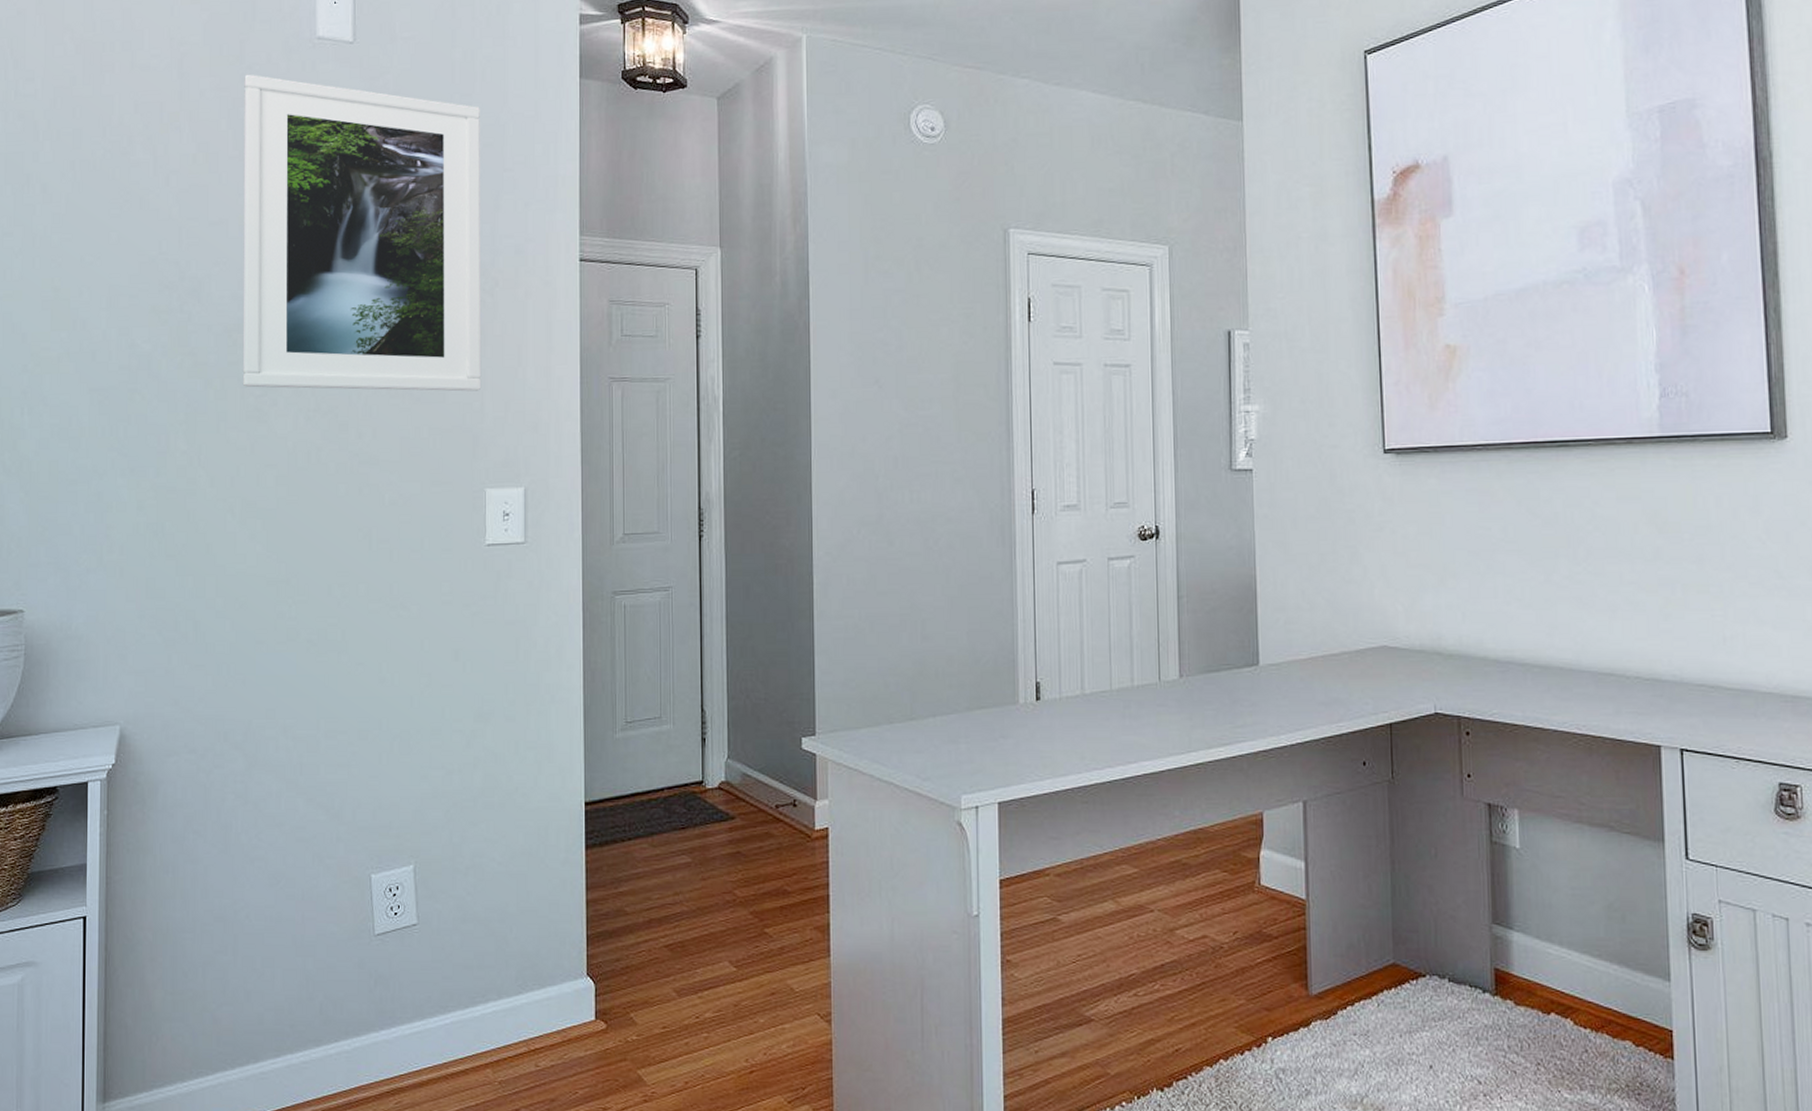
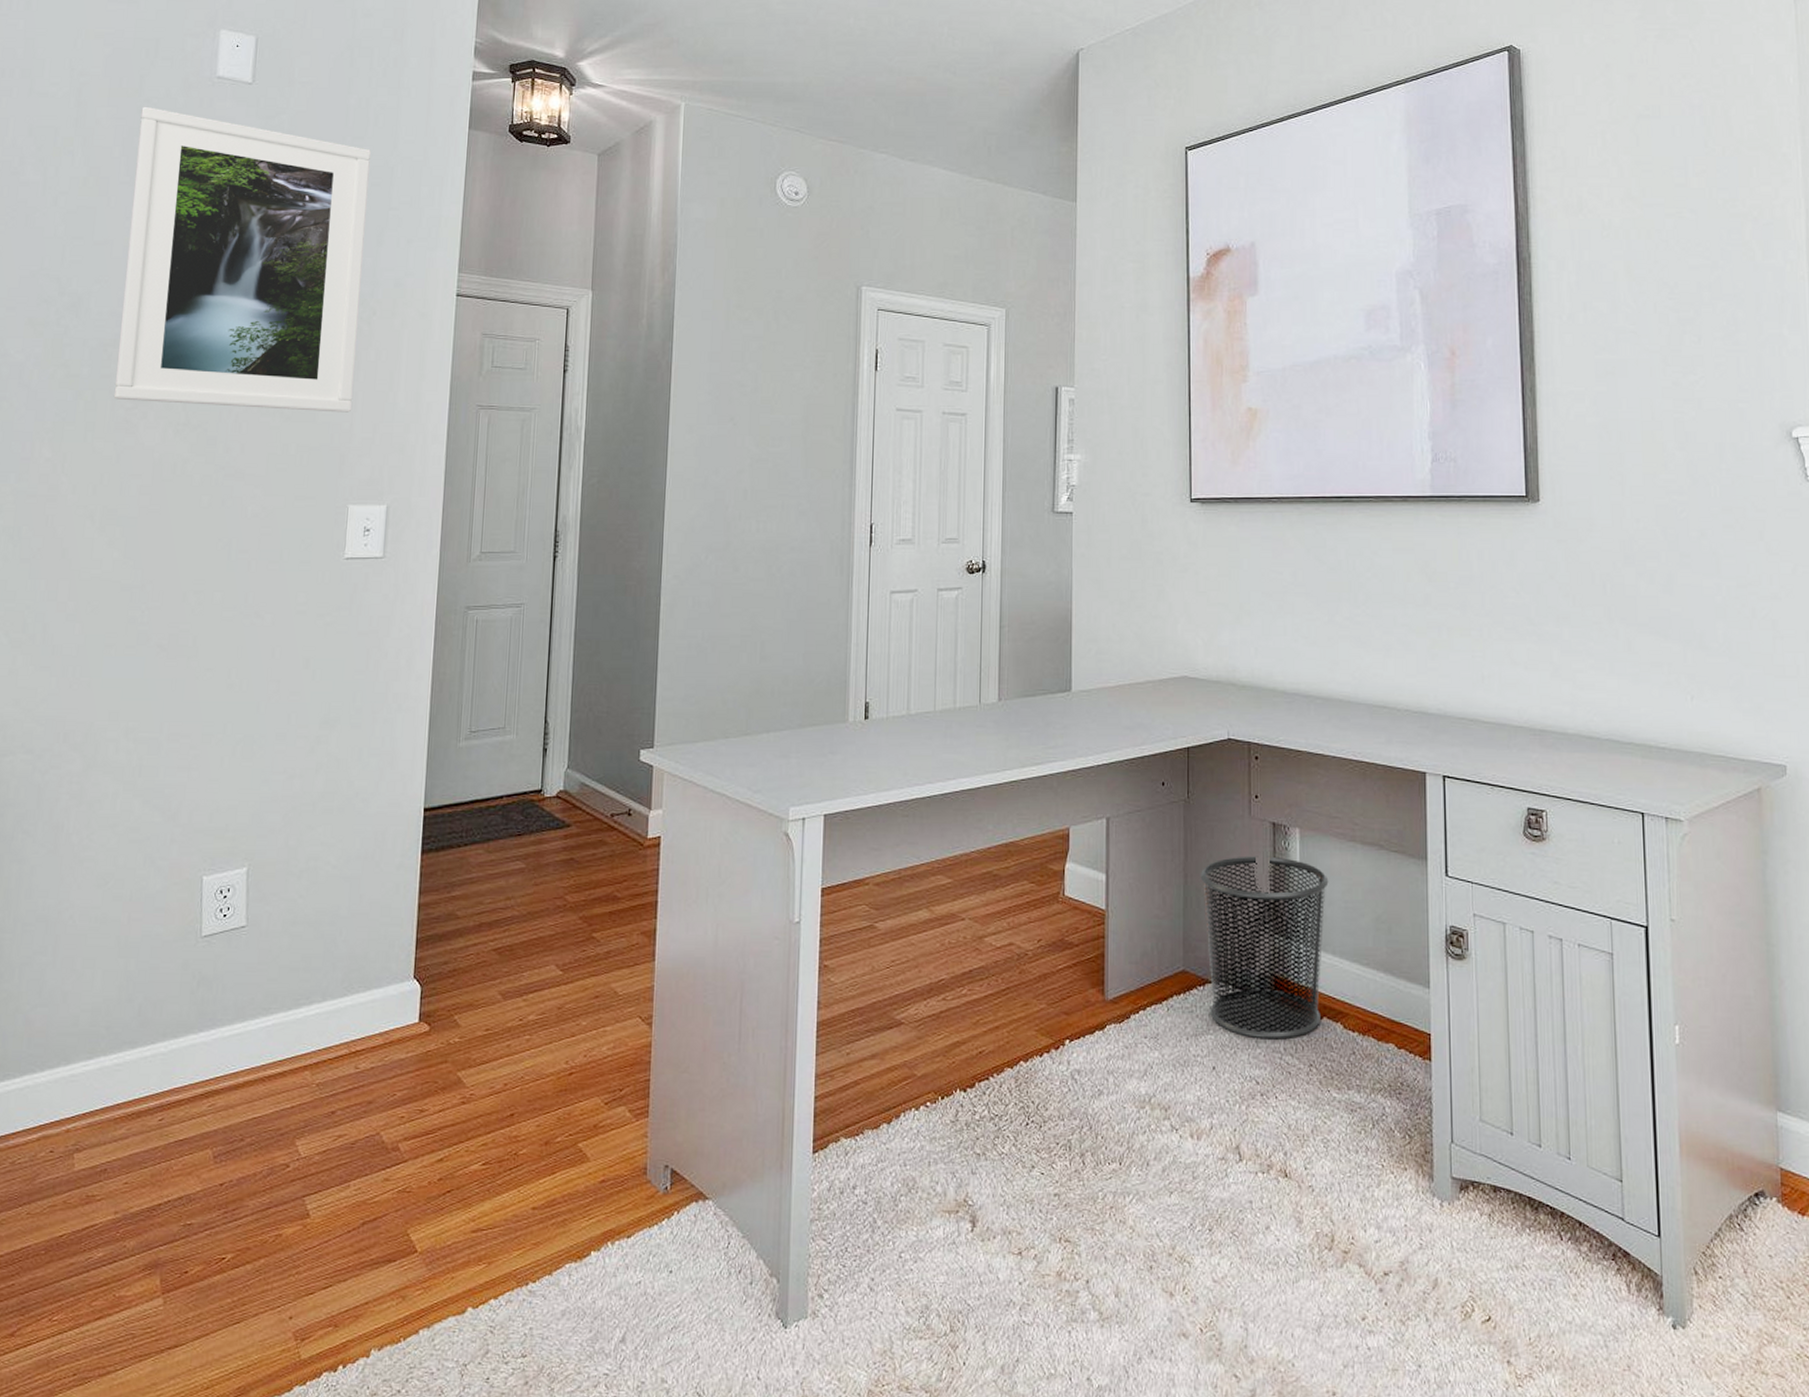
waste bin: none [1408,840,1553,1037] -> present [1200,856,1329,1040]

